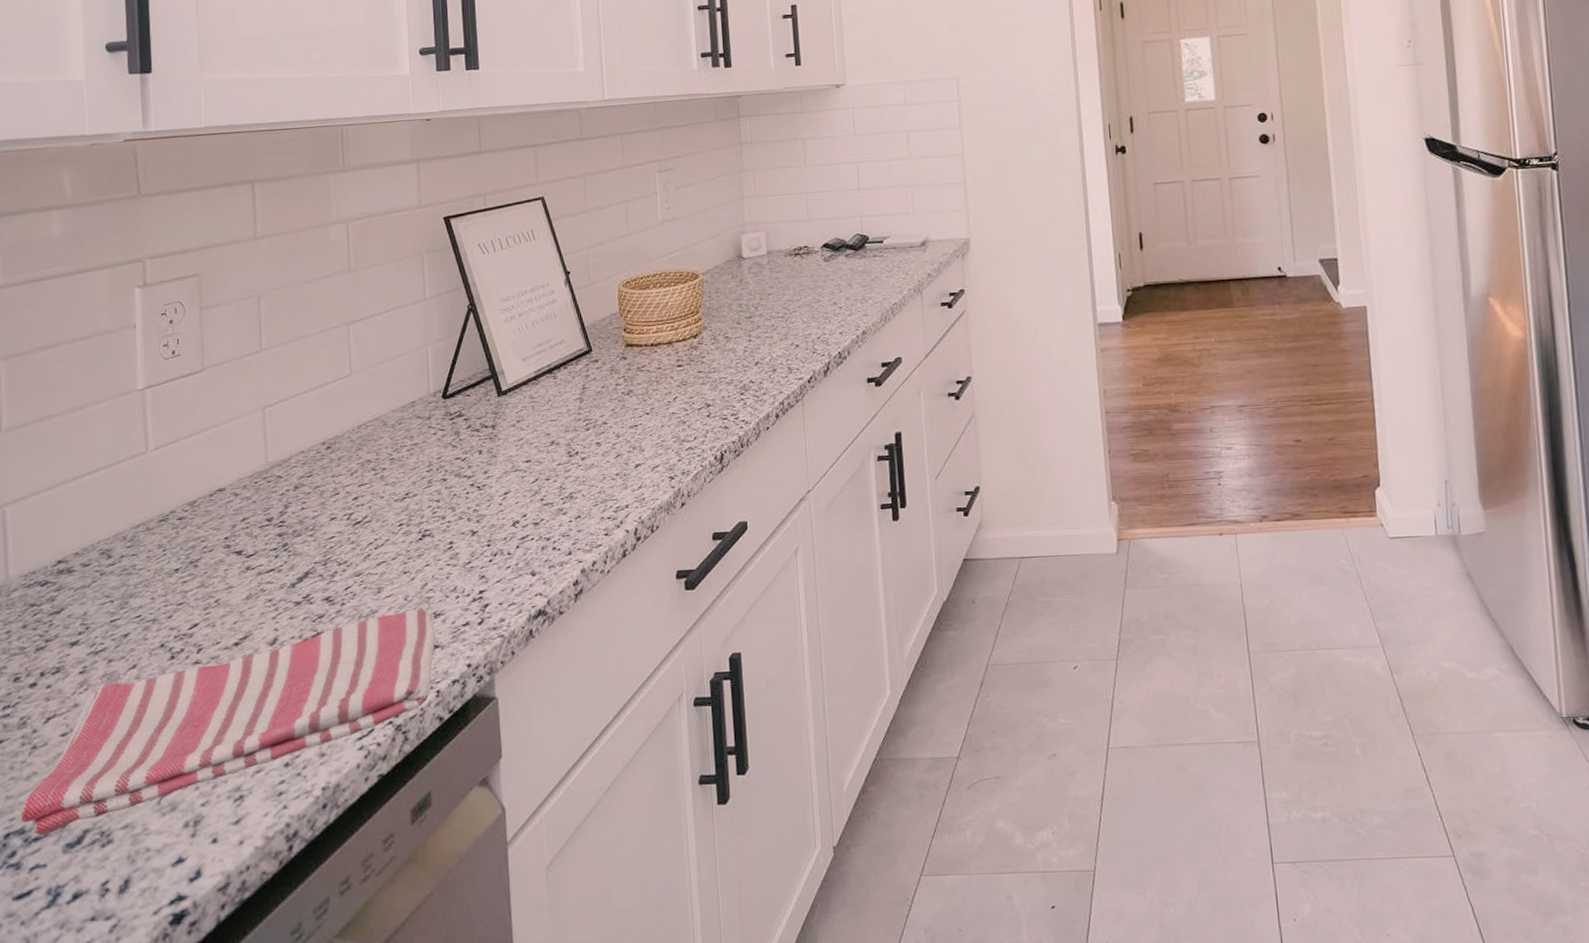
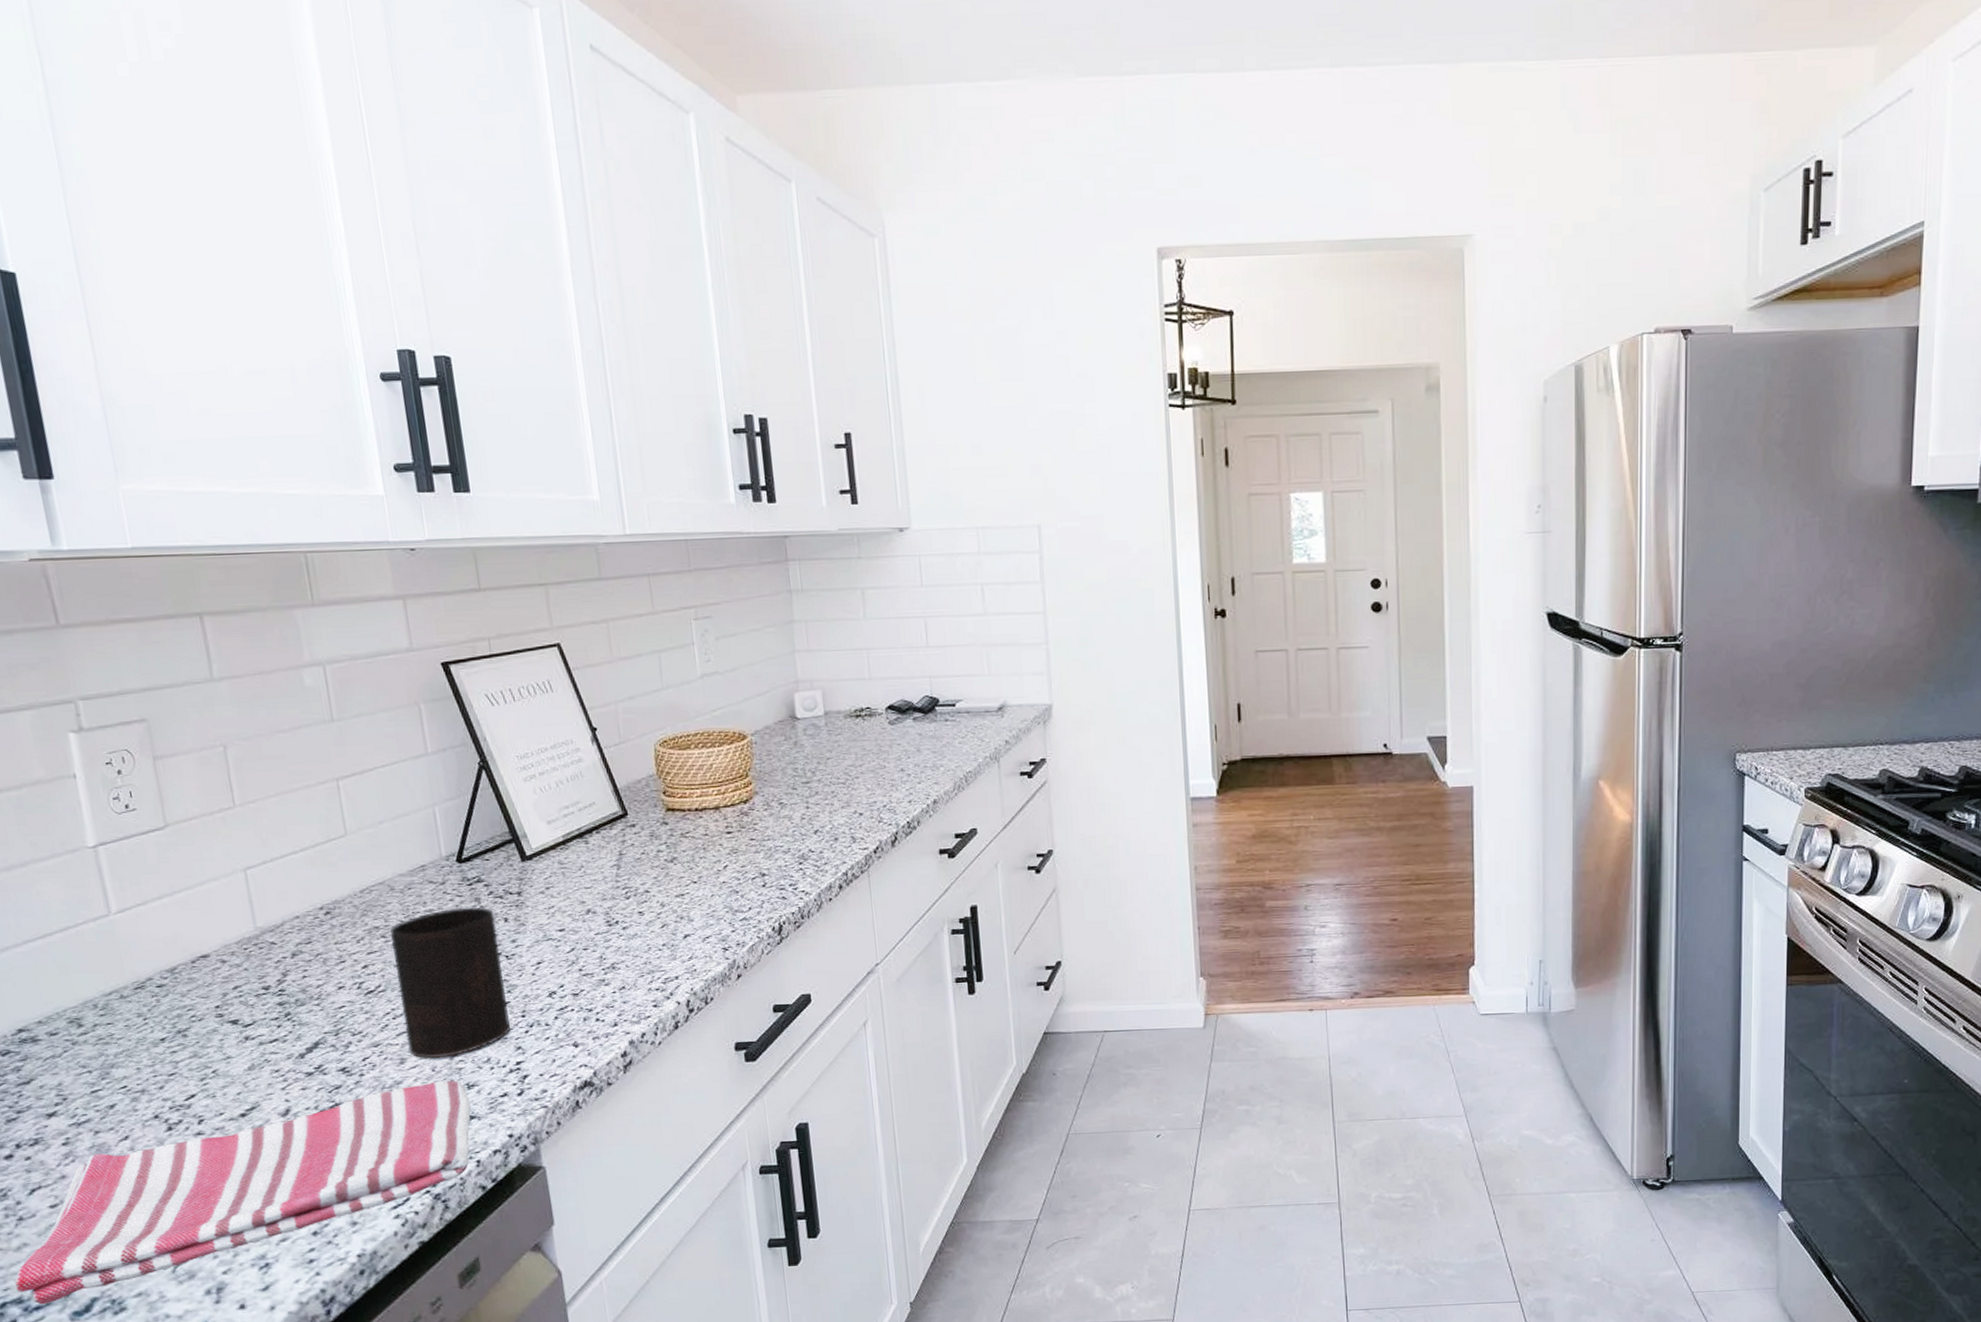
cup: none [380,440,476,588] -> present [390,906,510,1059]

